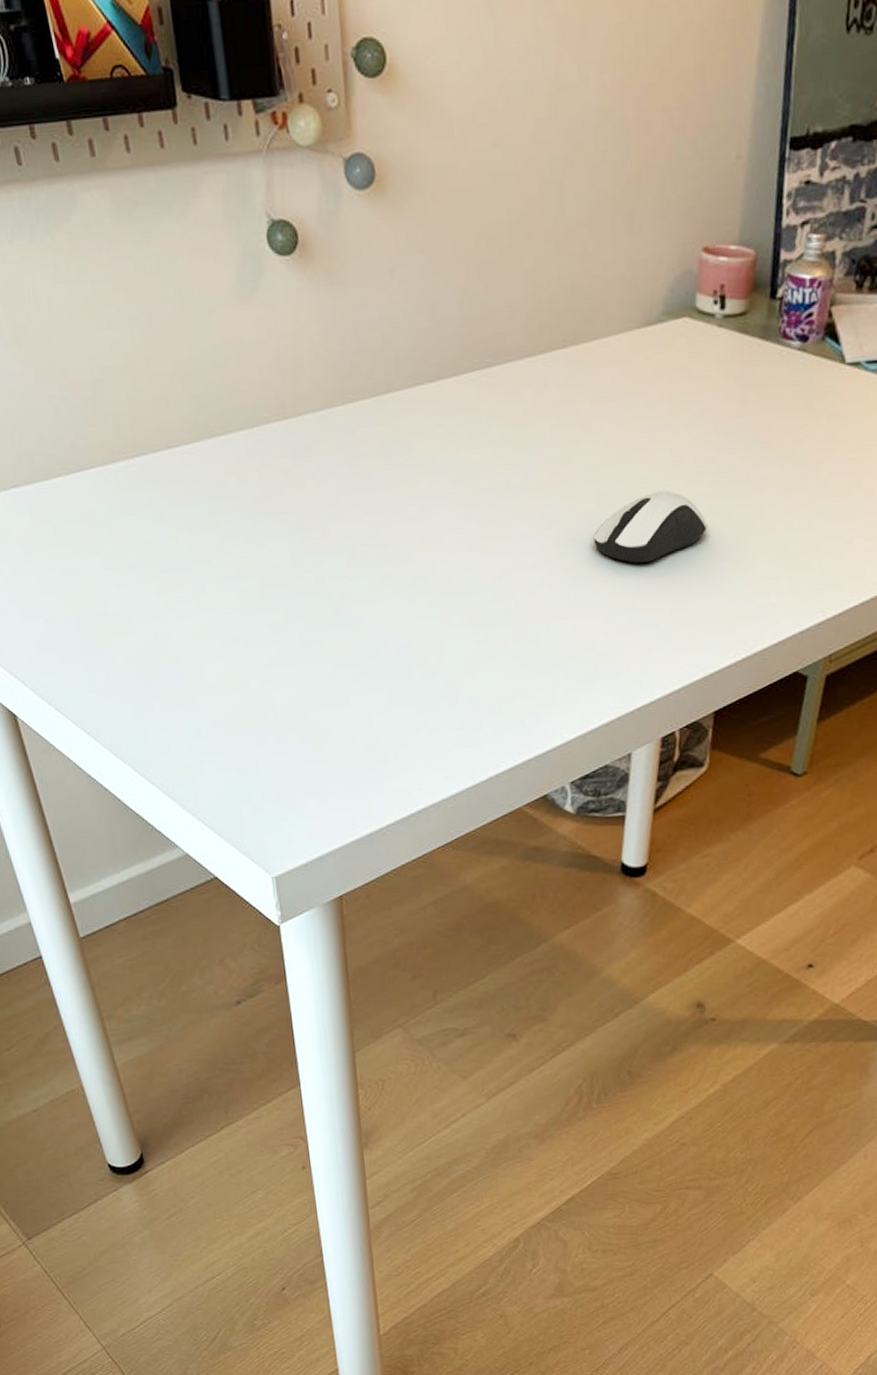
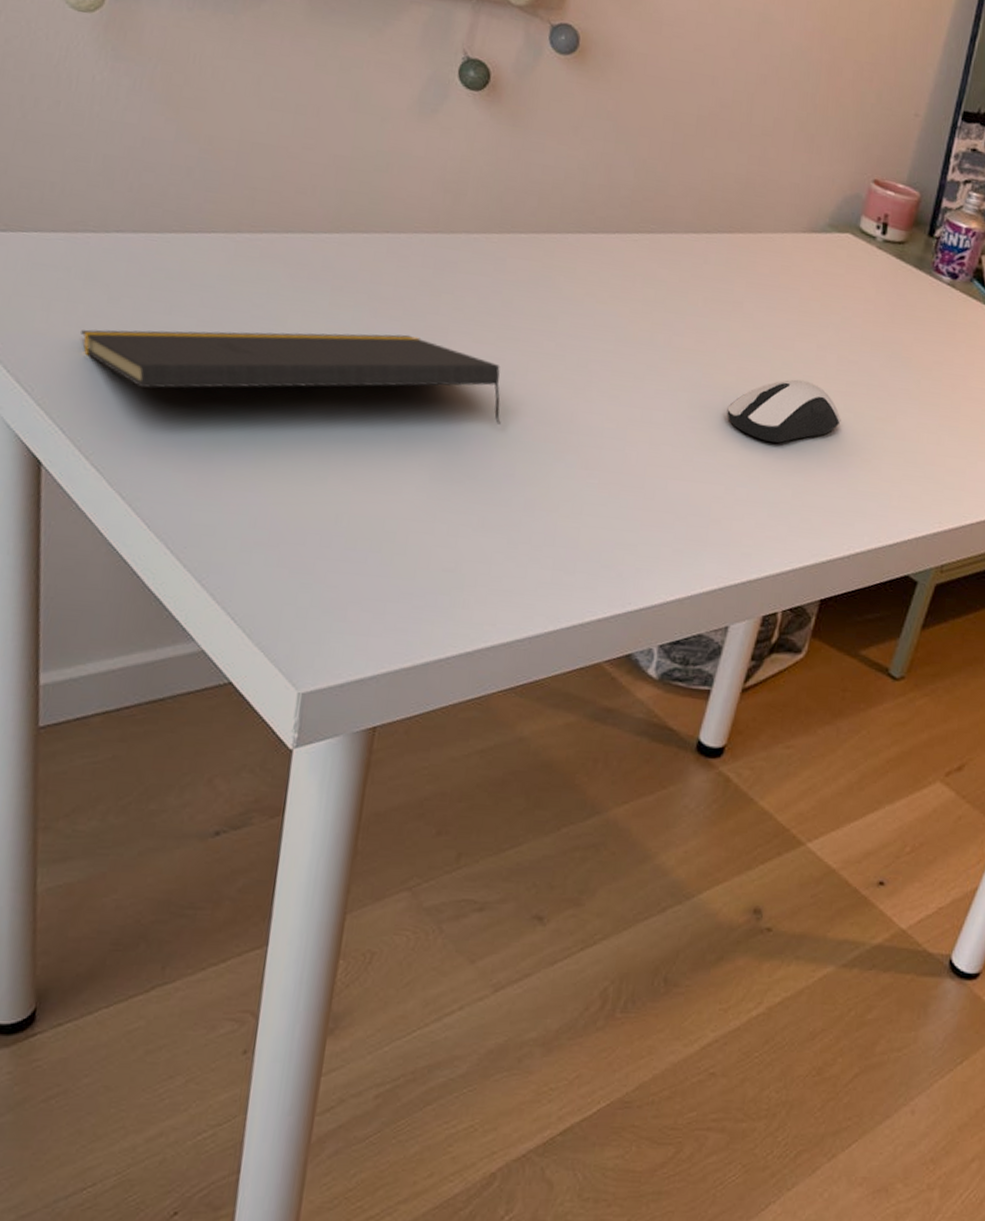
notepad: none [12,529,386,632] -> present [81,329,501,425]

